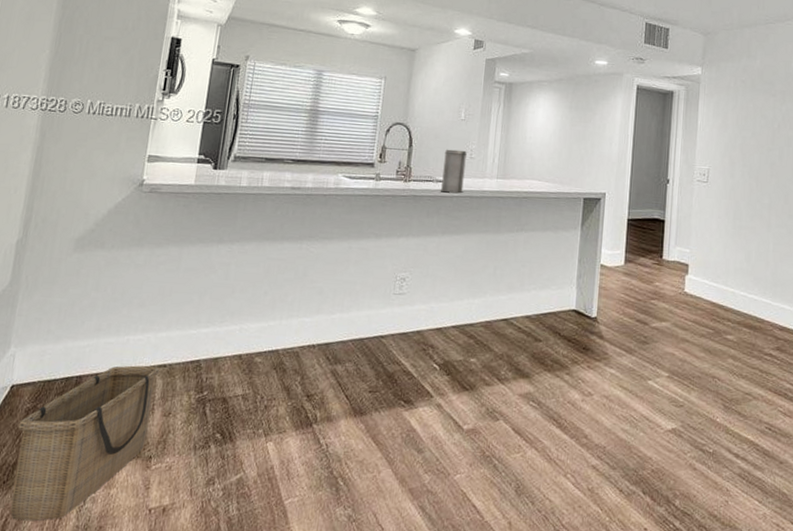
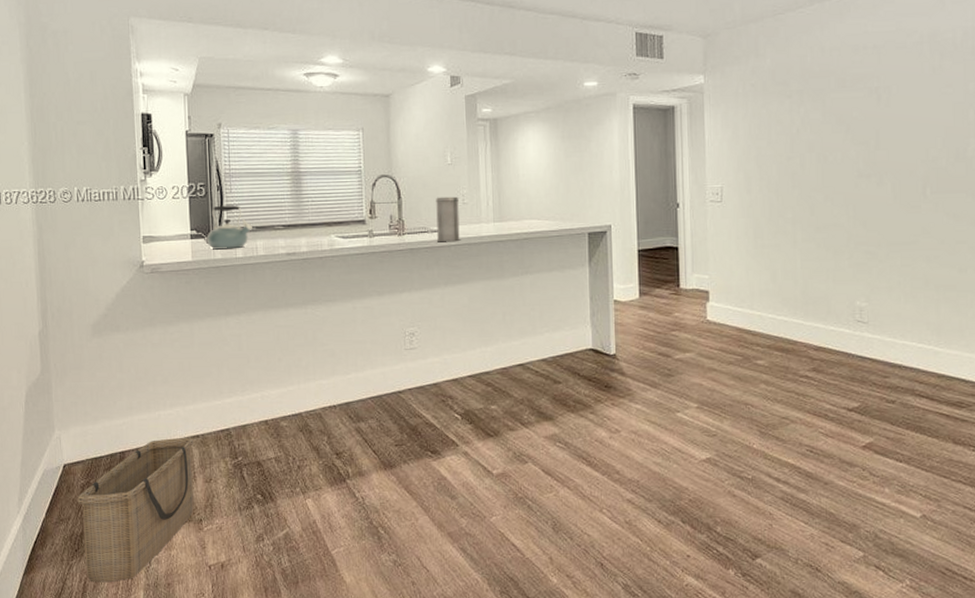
kettle: none [213,133,262,178] -> present [206,205,252,250]

